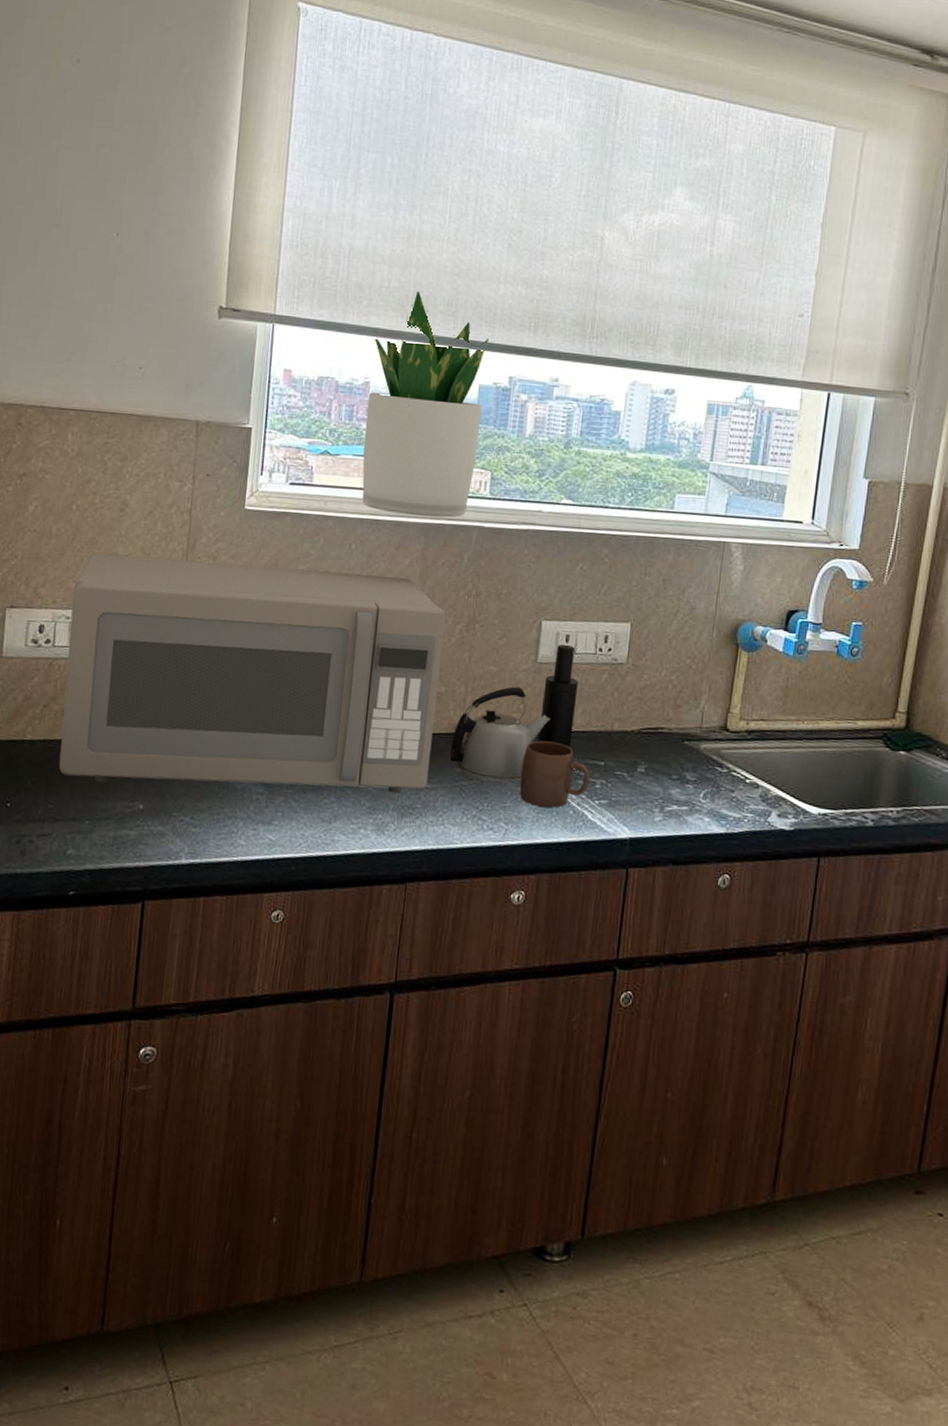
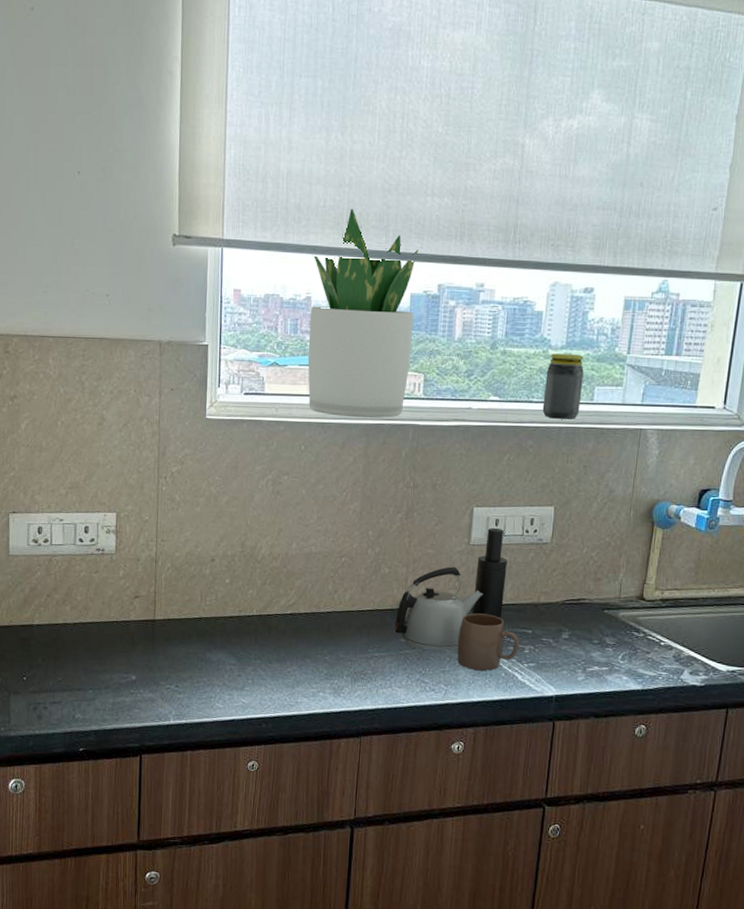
microwave: present [59,553,446,794] -> none [63,463,388,662]
jar: none [619,456,664,528] -> present [542,353,584,419]

